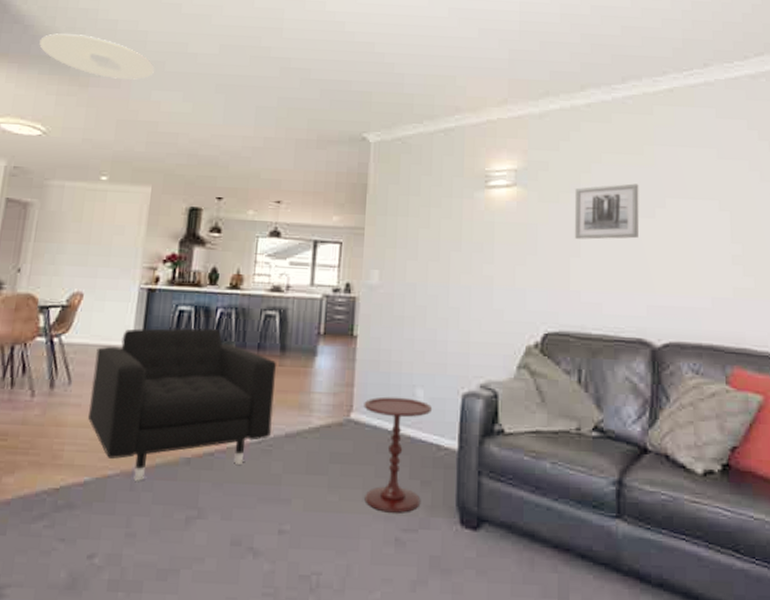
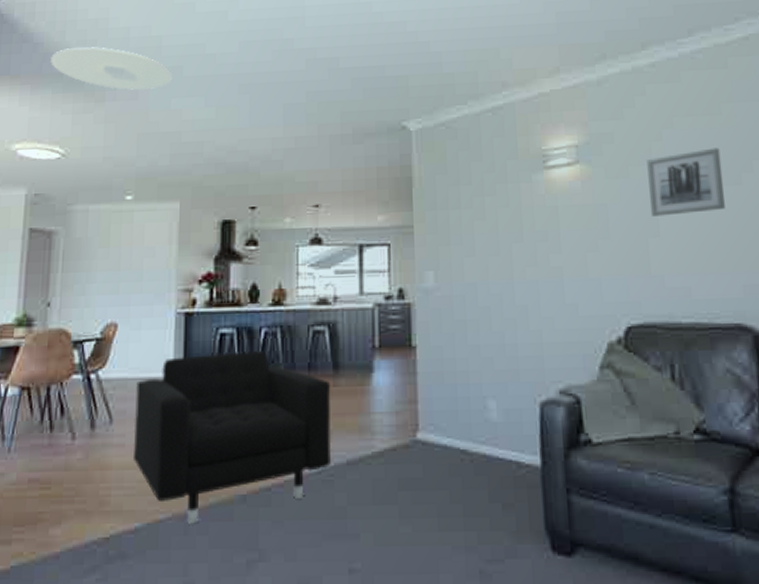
side table: present [364,396,433,513] -> none [430,411,508,542]

